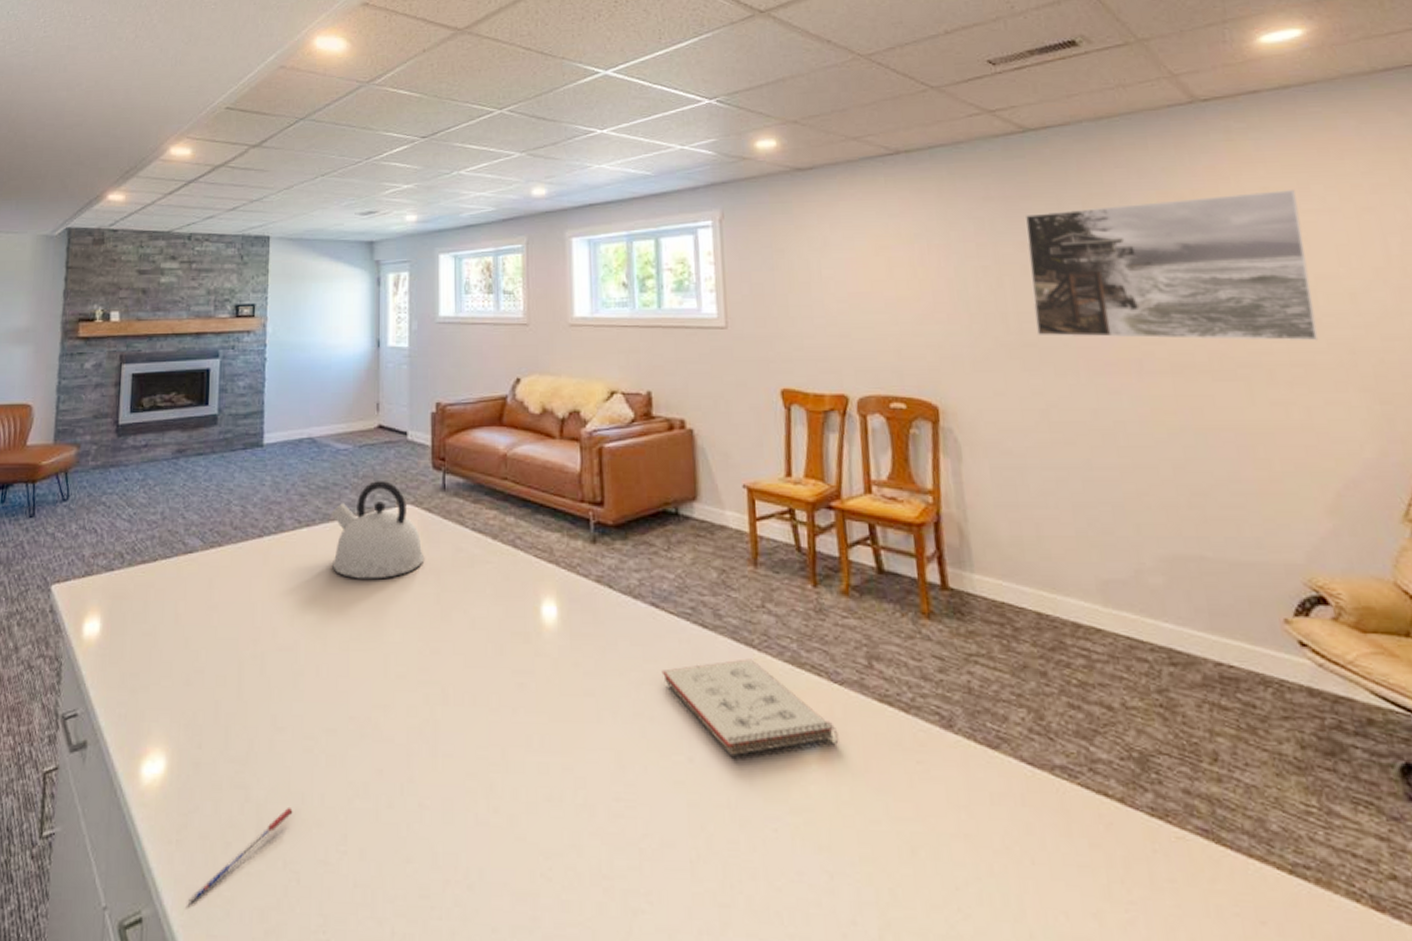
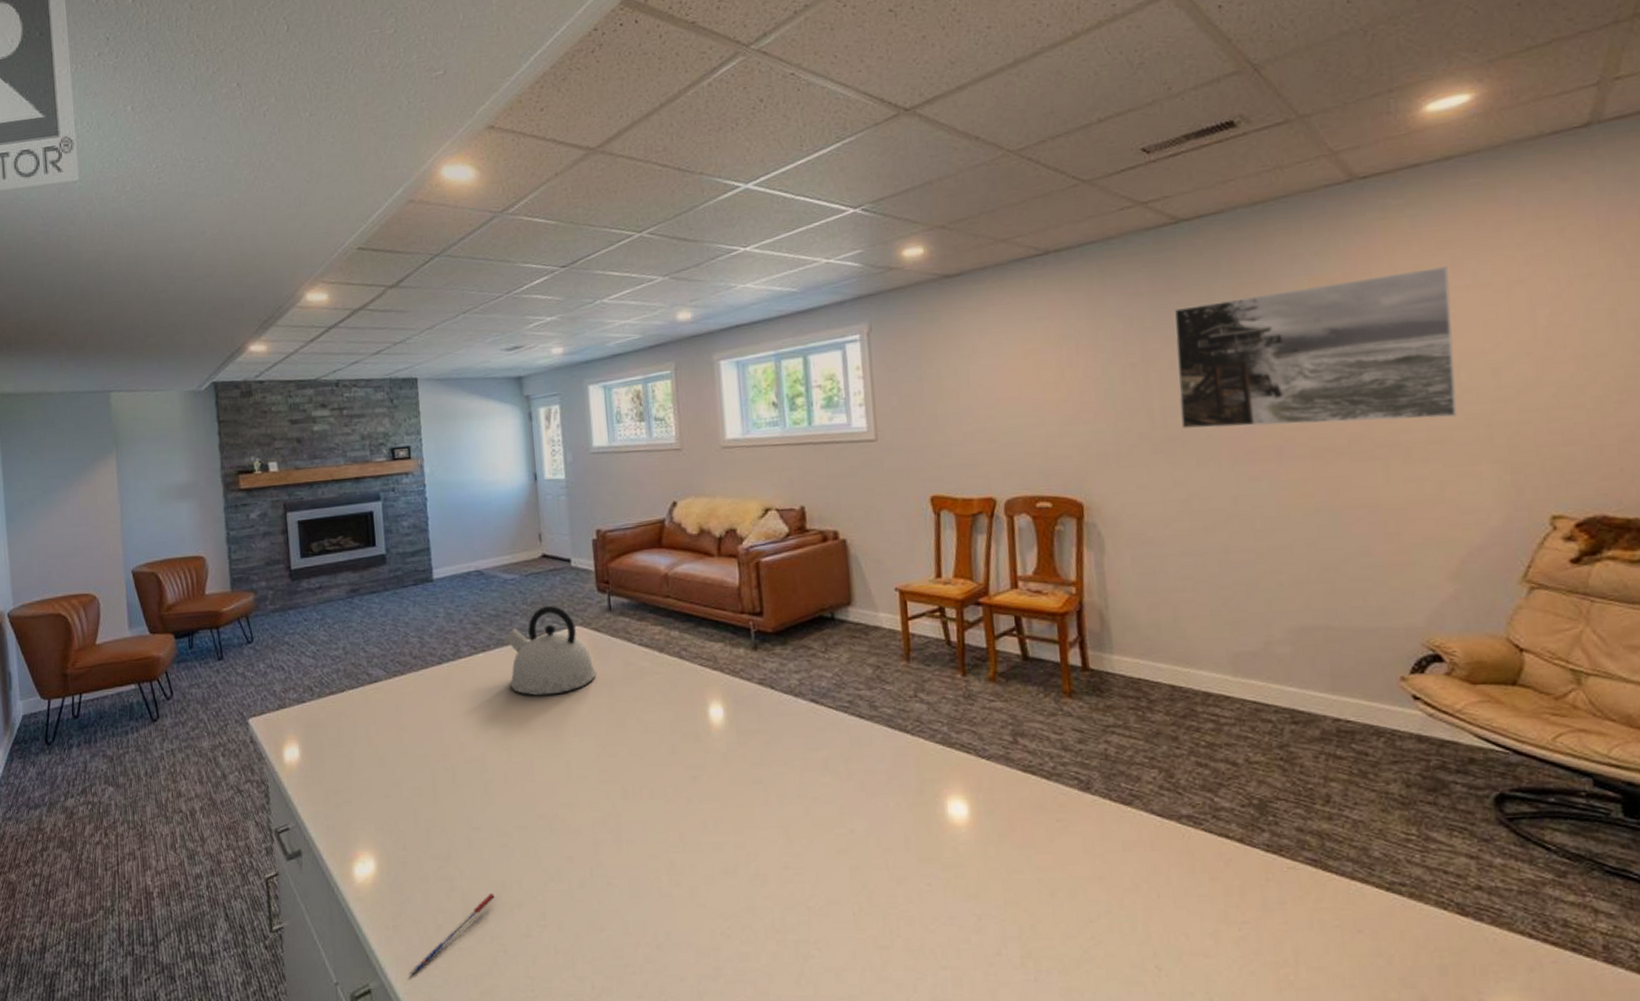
notepad: present [661,659,839,762] -> none [823,742,986,830]

